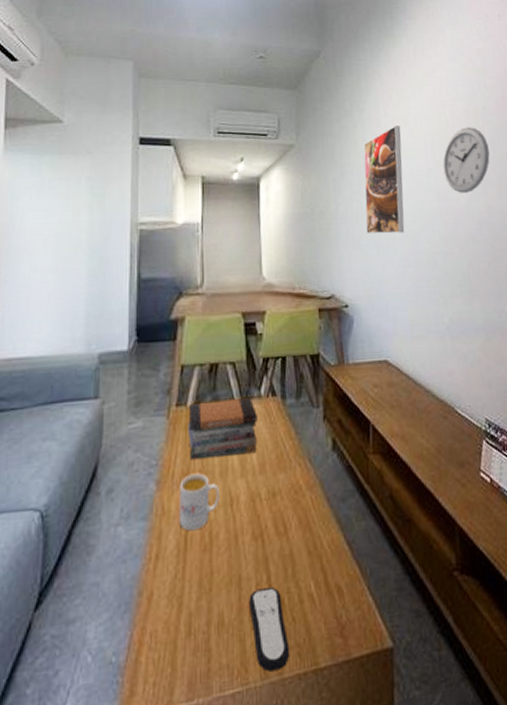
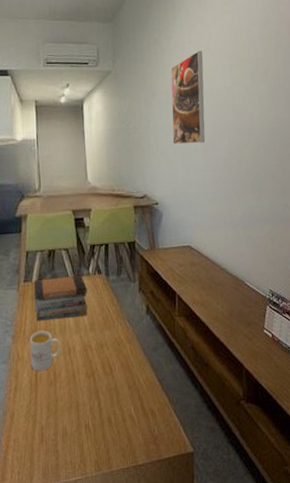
remote control: present [249,587,290,672] -> none [85,410,117,466]
wall clock: present [443,127,490,193] -> none [239,49,281,108]

